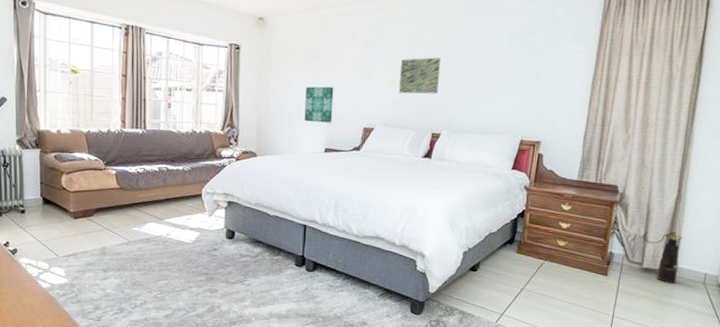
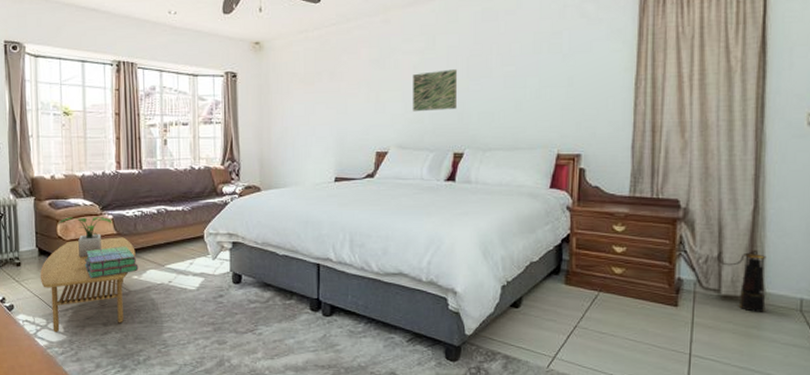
coffee table: none [43,191,137,277] -> present [40,237,136,333]
potted plant: none [62,170,116,209] -> present [57,217,113,258]
stack of books: none [87,199,139,229] -> present [84,246,139,279]
wall art: present [304,86,334,123] -> none [310,109,341,150]

